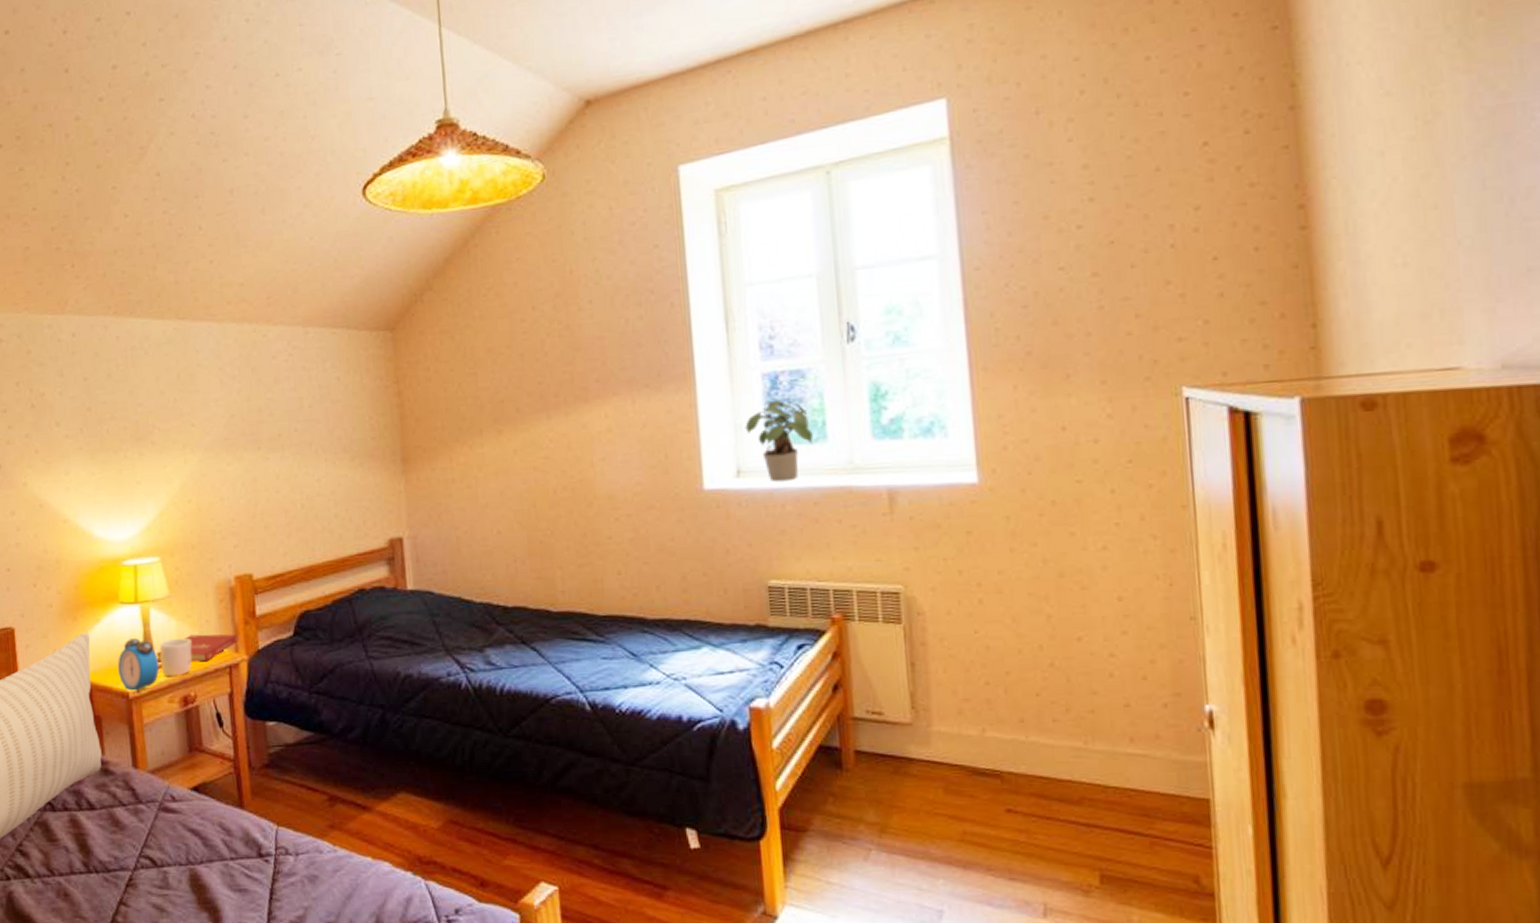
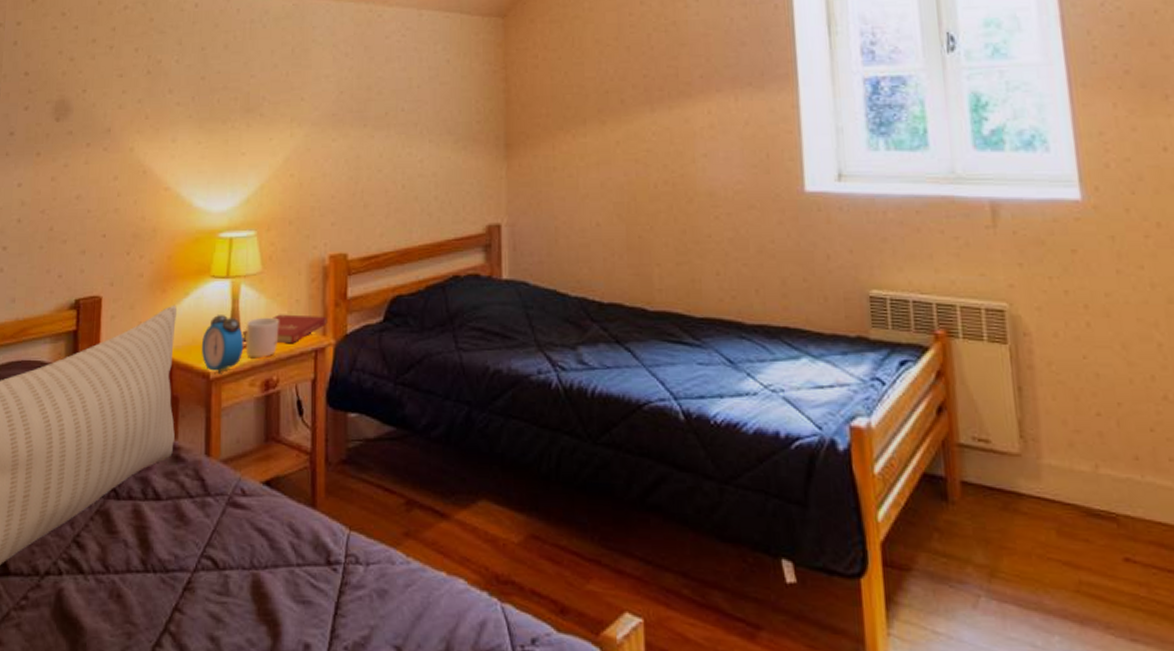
potted plant: present [745,399,813,483] -> none [846,105,915,189]

